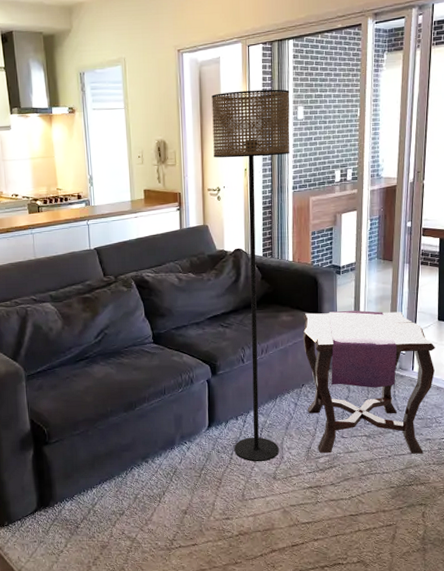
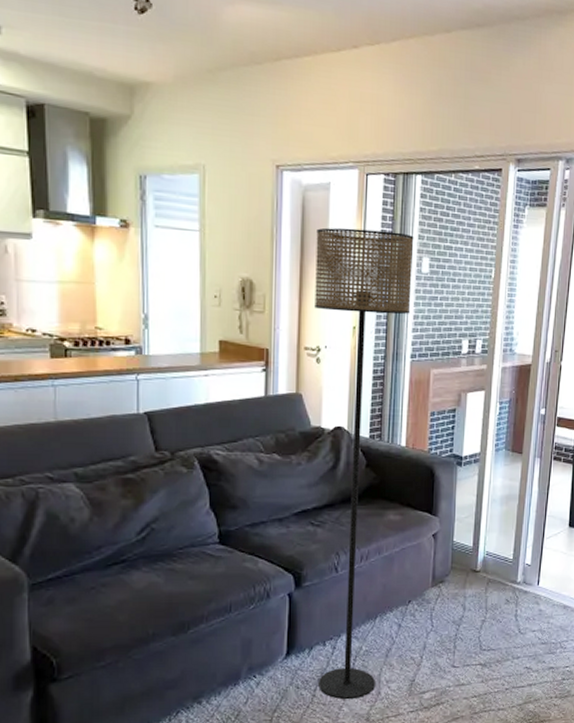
side table: present [302,310,435,454] -> none [412,510,564,687]

